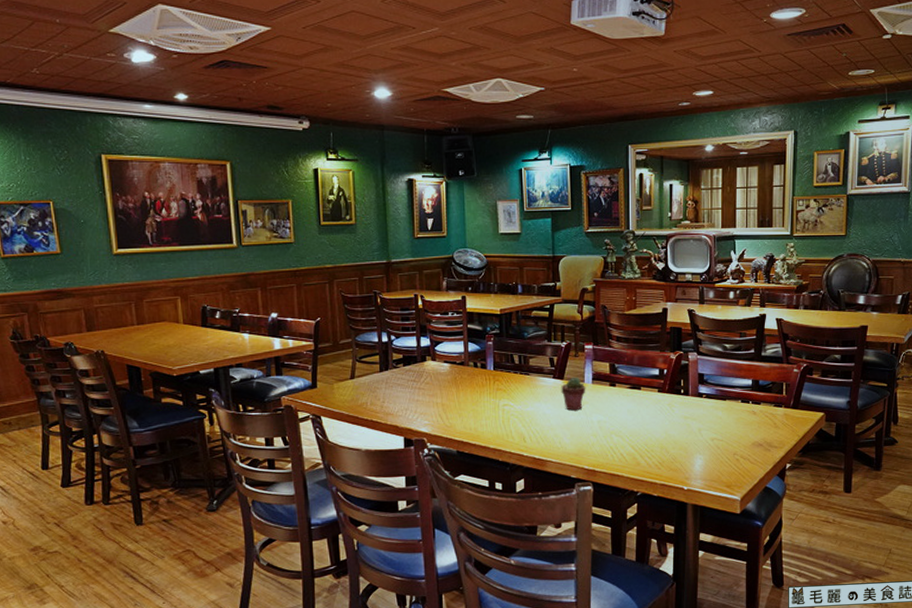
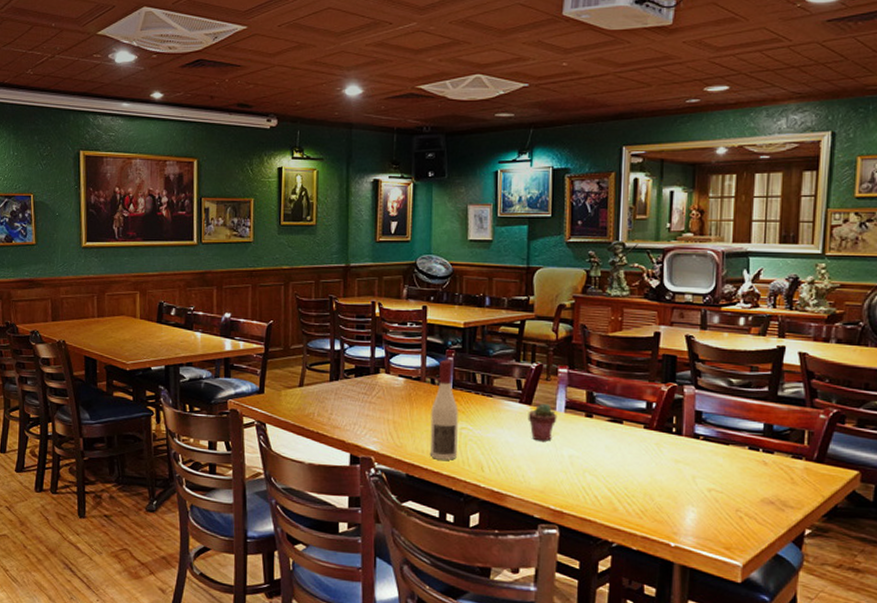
wine bottle: none [476,345,501,435] -> present [429,360,458,460]

